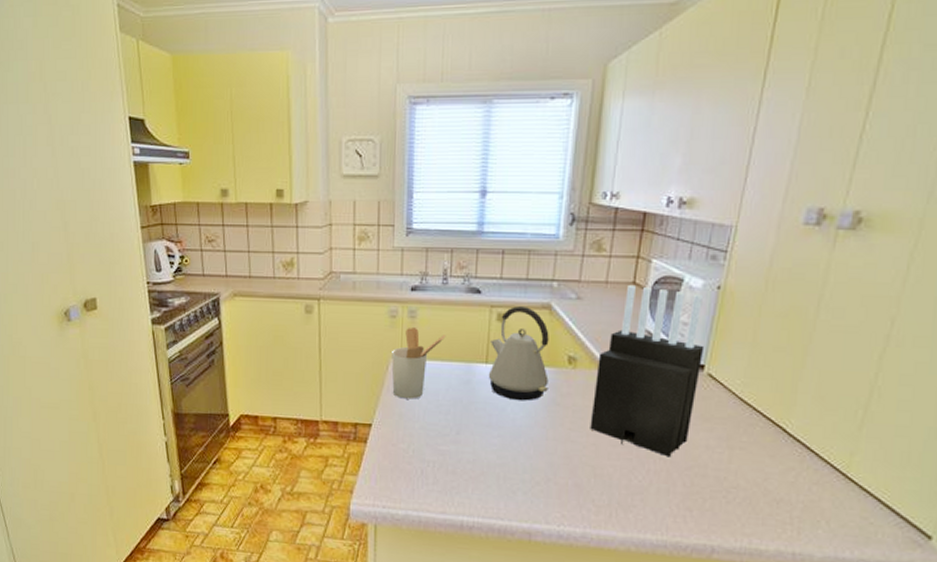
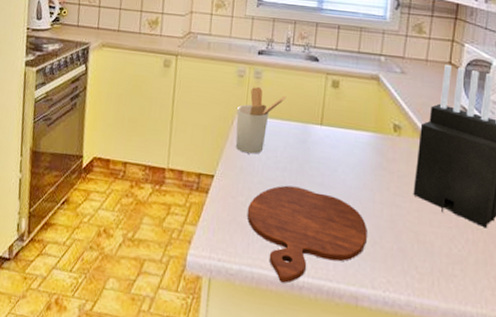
cutting board: none [410,429,540,525] -> present [247,185,367,284]
kettle: present [488,306,549,401] -> none [322,75,377,164]

